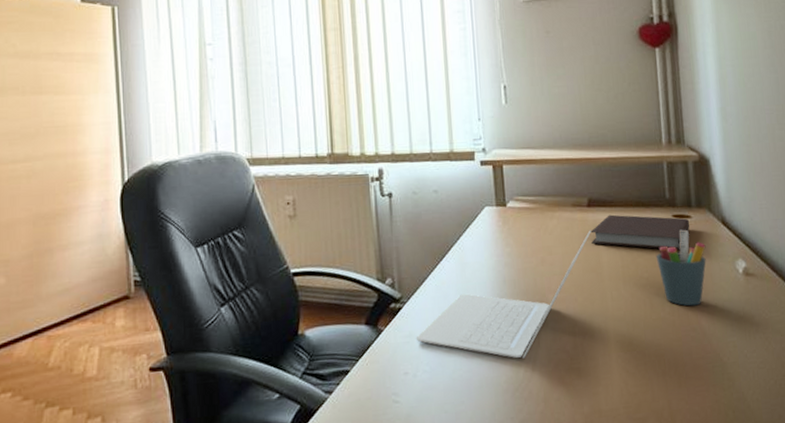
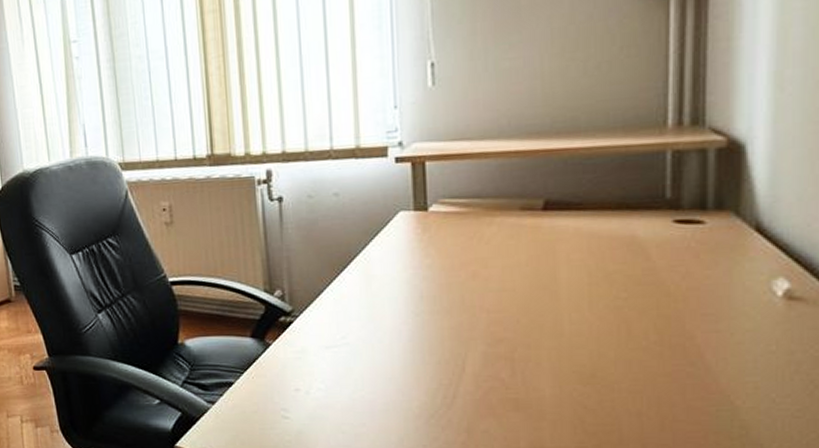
laptop: present [417,230,592,359] -> none [310,238,547,383]
notebook: present [591,214,690,250] -> none [545,220,700,264]
pen holder: present [656,229,706,306] -> none [641,238,724,335]

